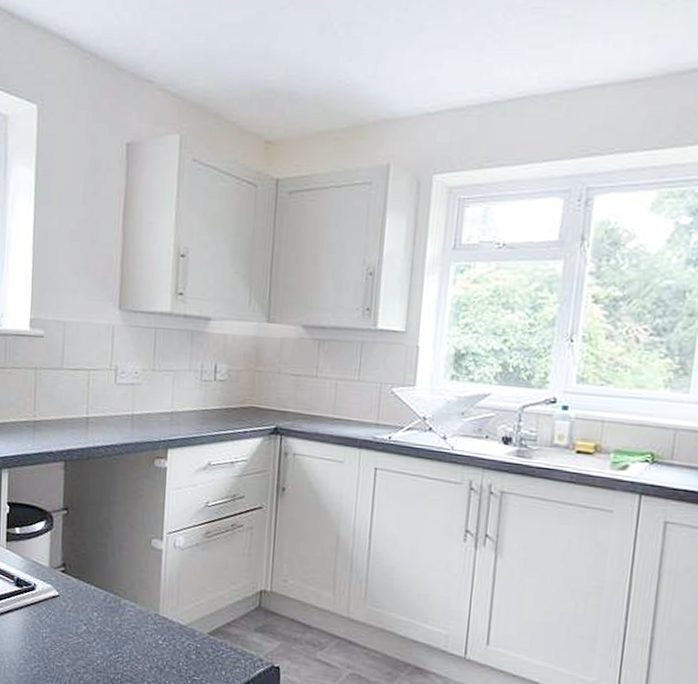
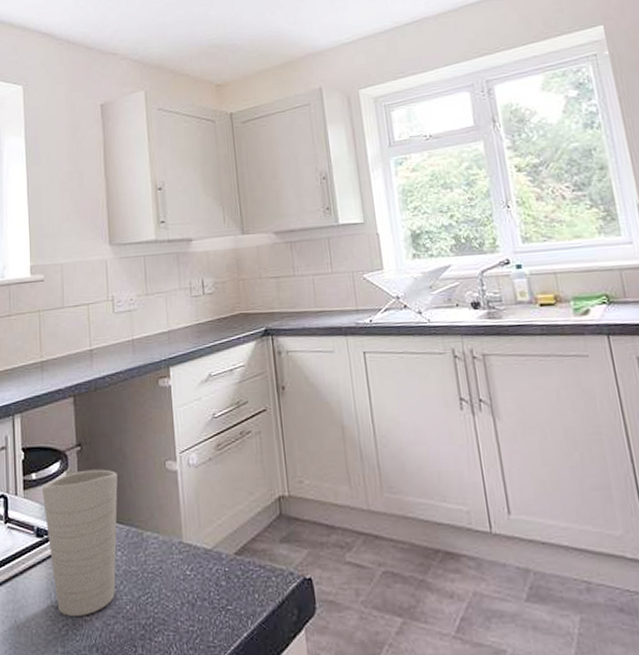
cup: none [24,533,101,662] -> present [41,469,118,616]

